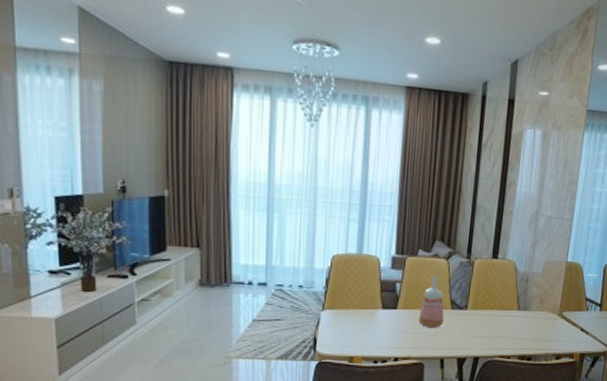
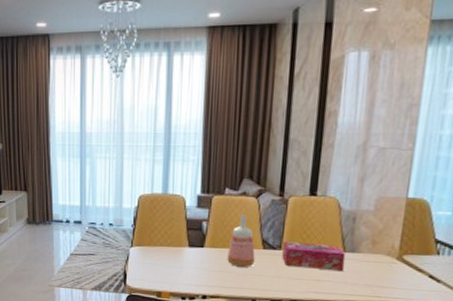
tissue box: none [467,301,520,328] -> present [282,241,346,272]

